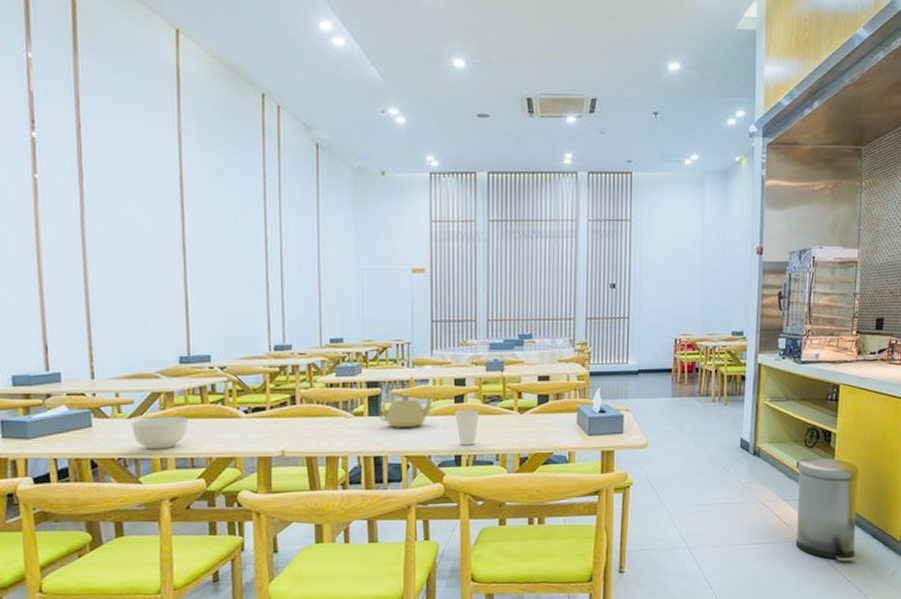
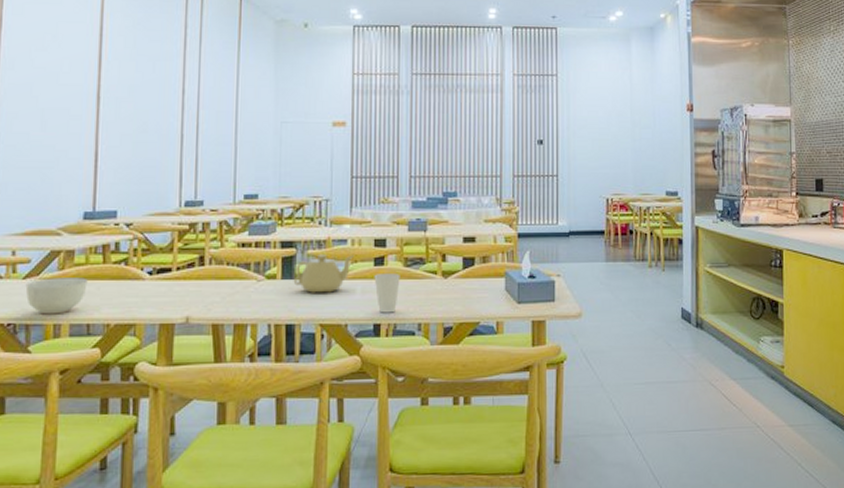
pedal bin: present [796,457,860,562] -> none [743,330,818,452]

